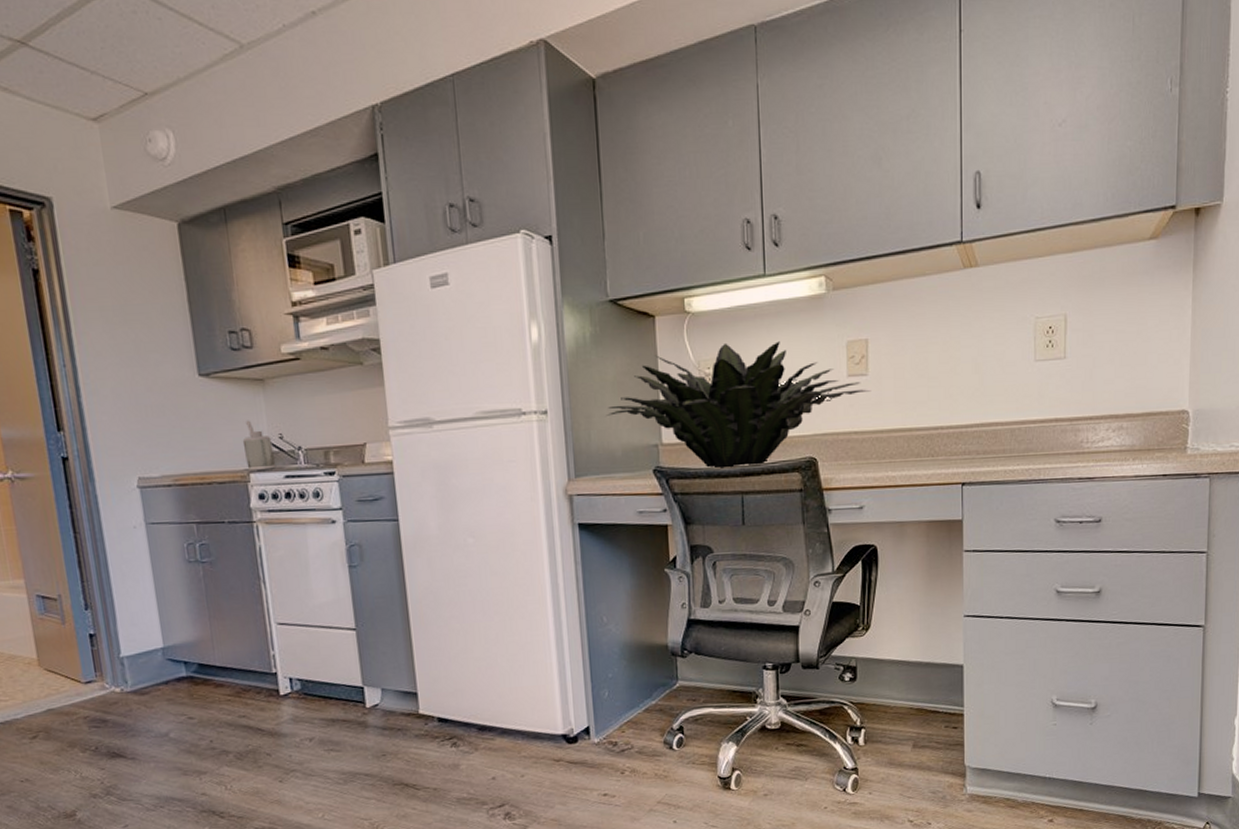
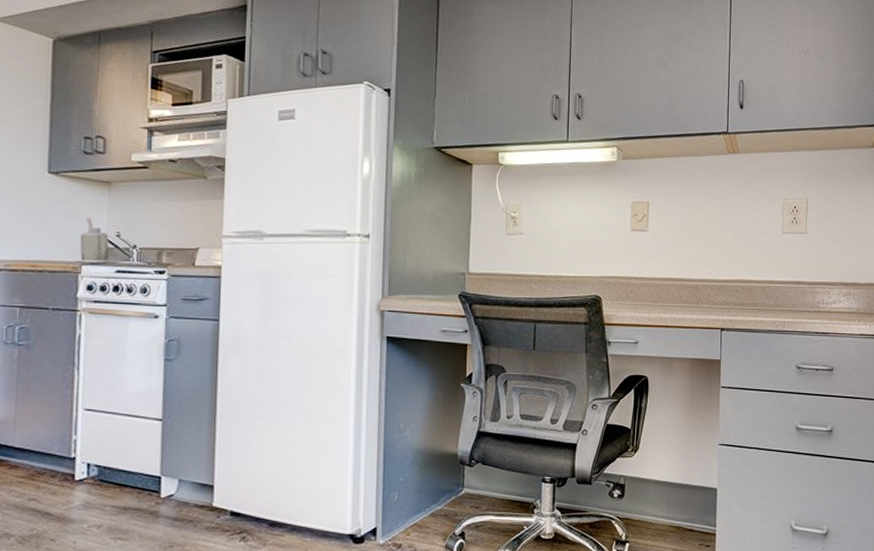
plant: present [607,341,871,469] -> none [423,192,650,299]

